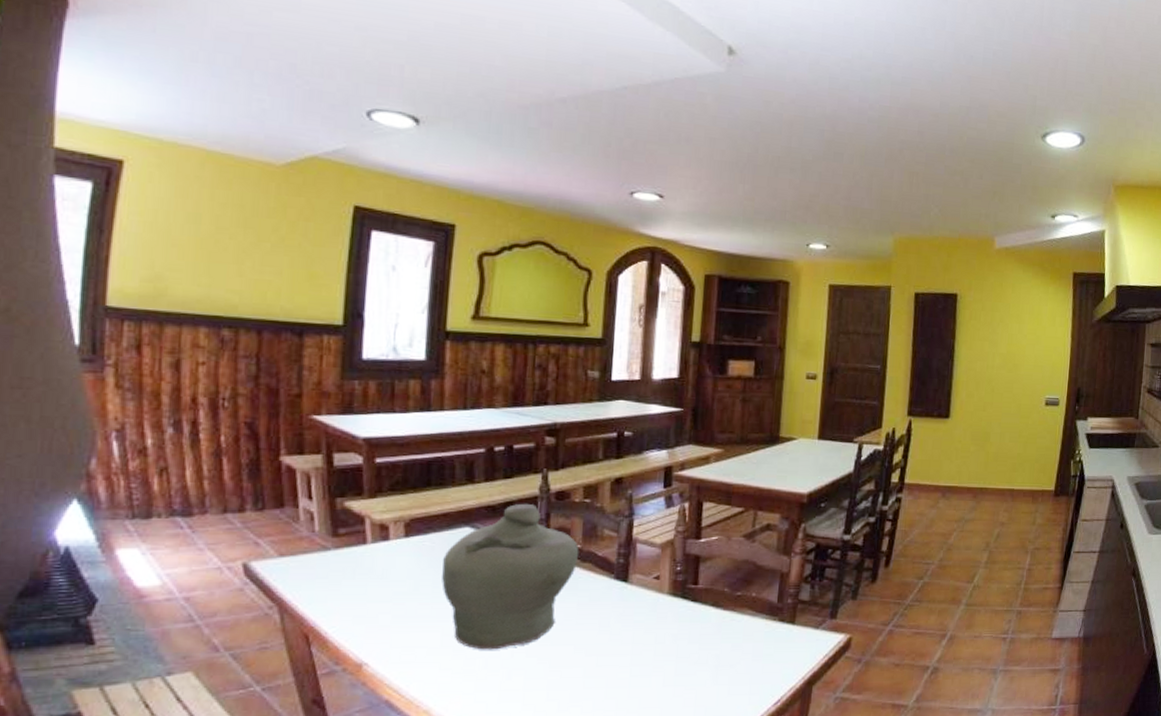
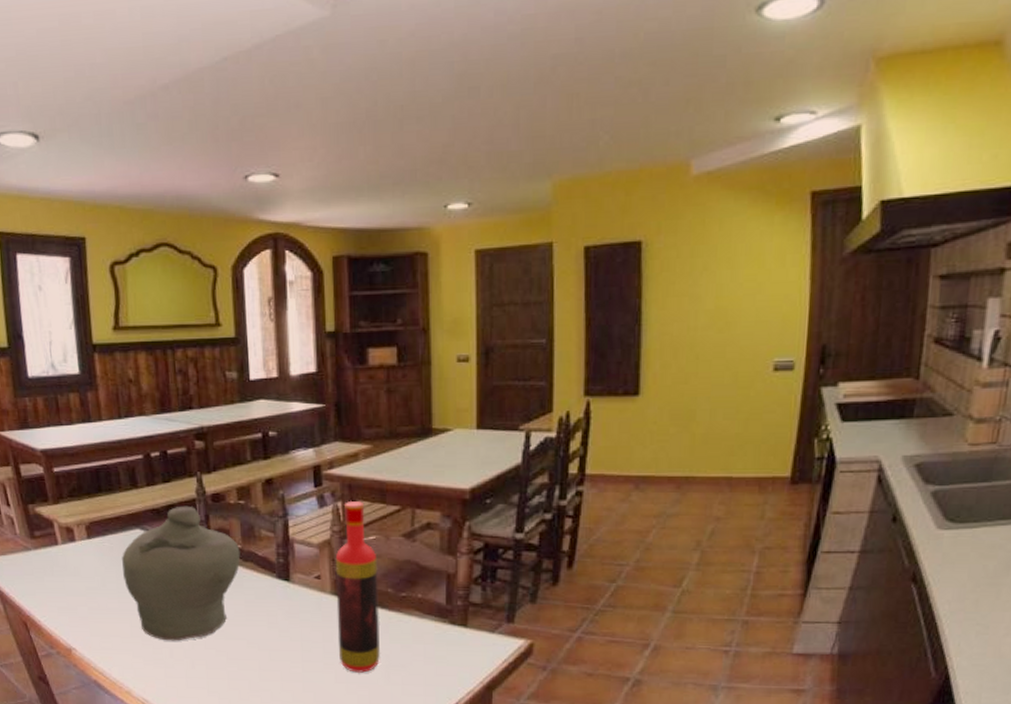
bottle: none [669,501,718,676] -> present [335,500,381,674]

